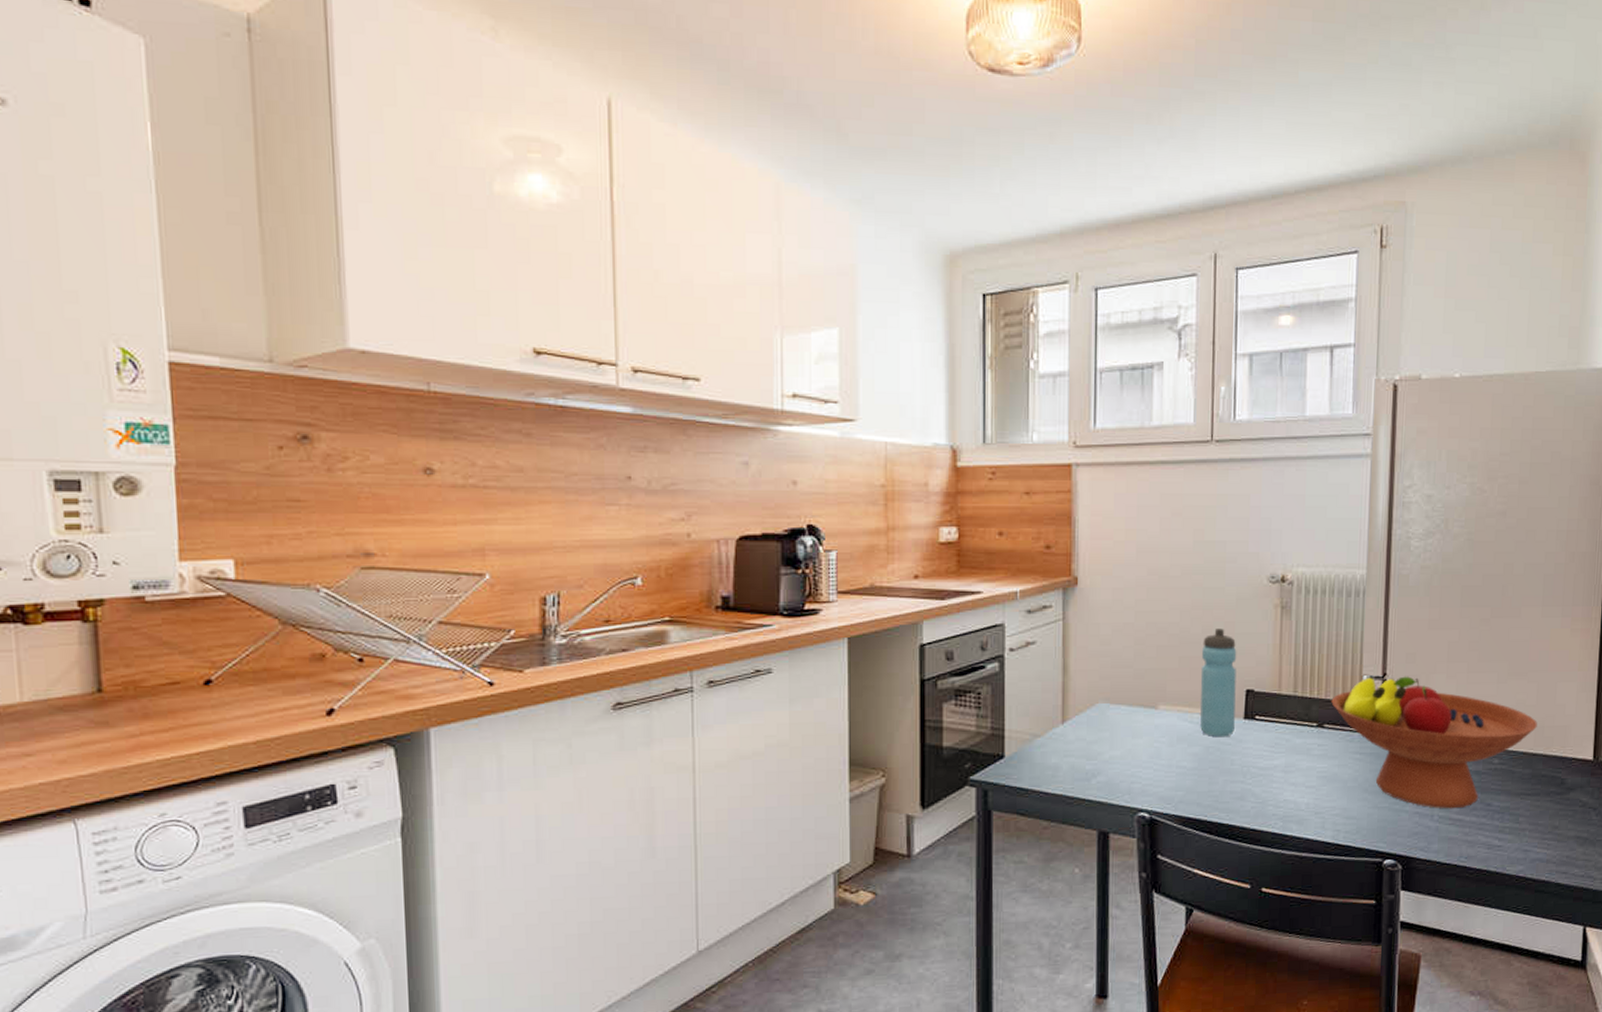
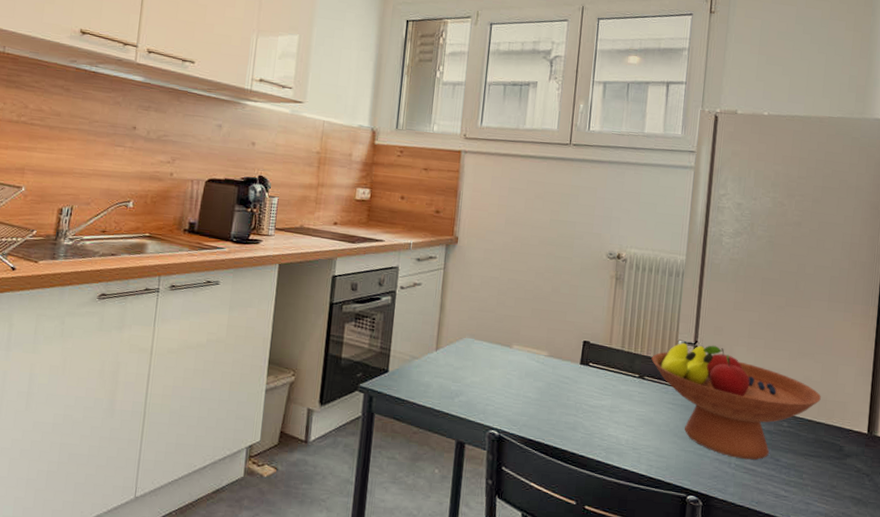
water bottle: present [1200,628,1237,738] -> none [544,289,578,377]

